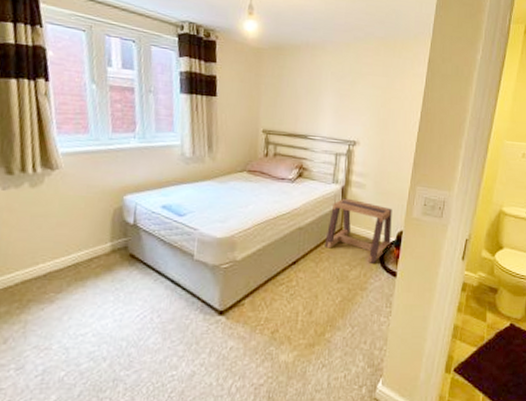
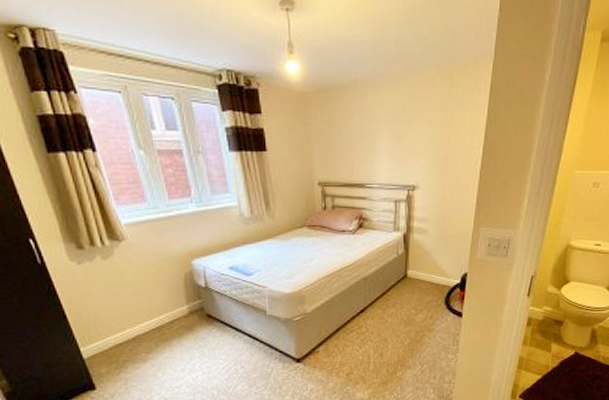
stool: present [325,198,392,263] -> none [390,245,456,306]

